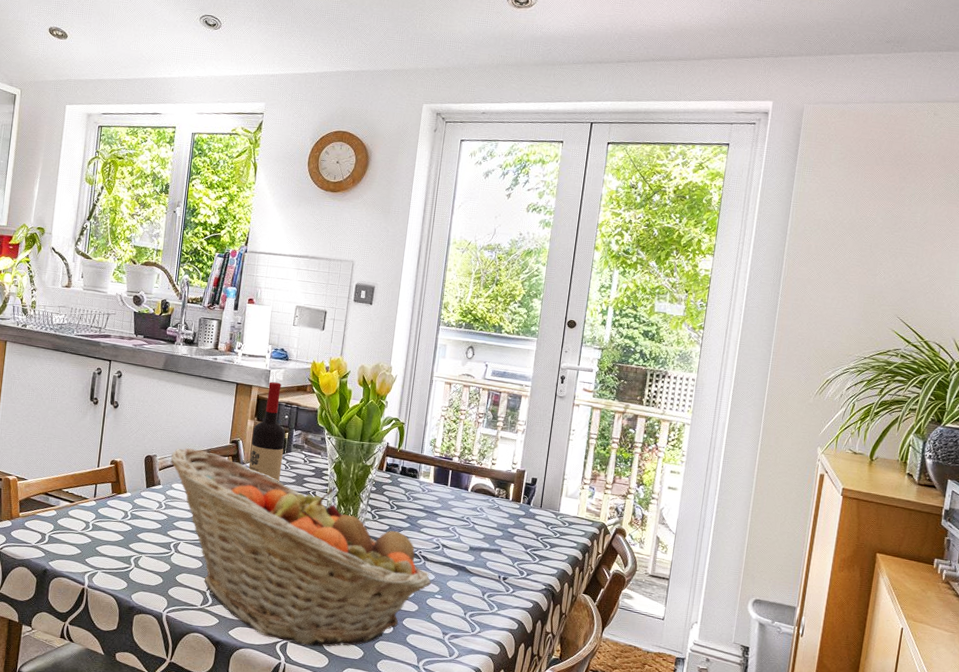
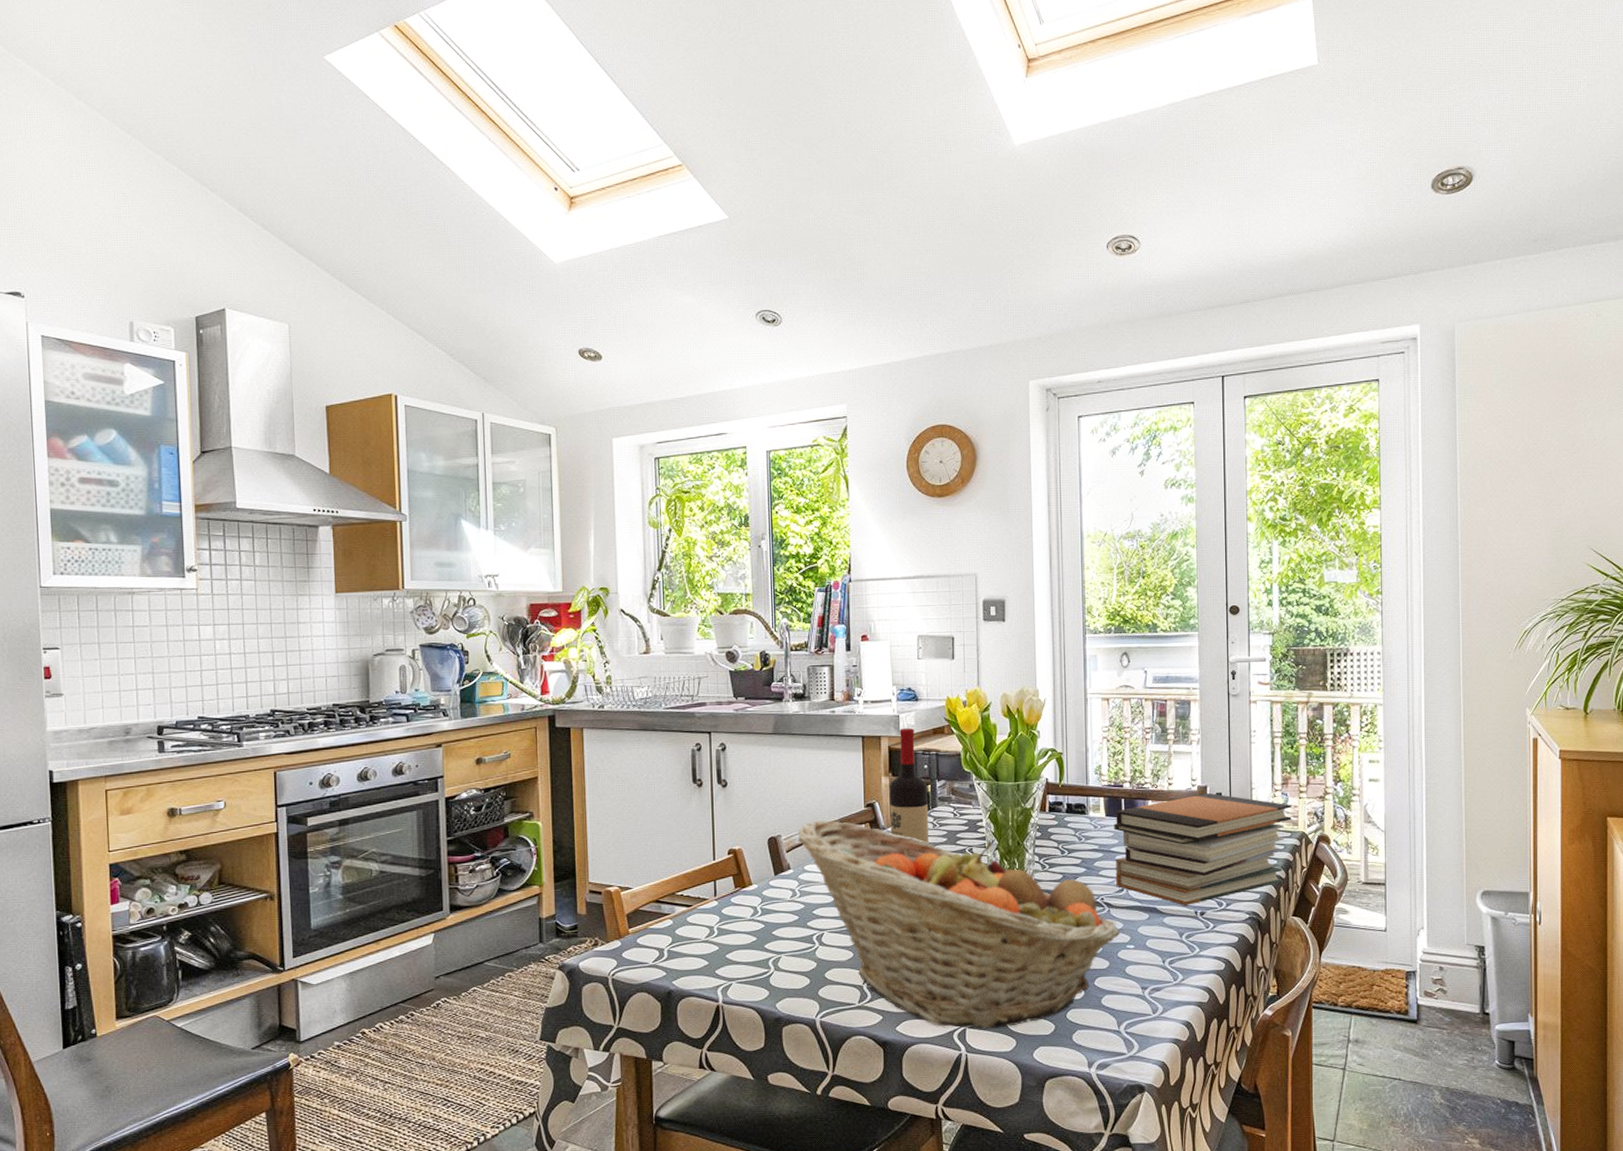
book stack: none [434,476,596,570] -> present [1114,793,1291,905]

